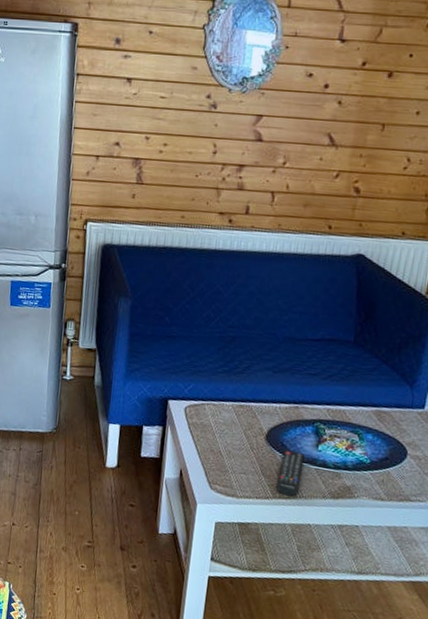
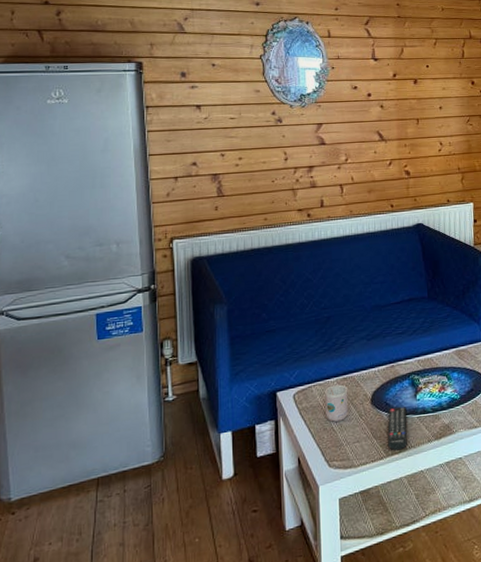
mug: none [215,409,243,448] -> present [325,384,349,422]

